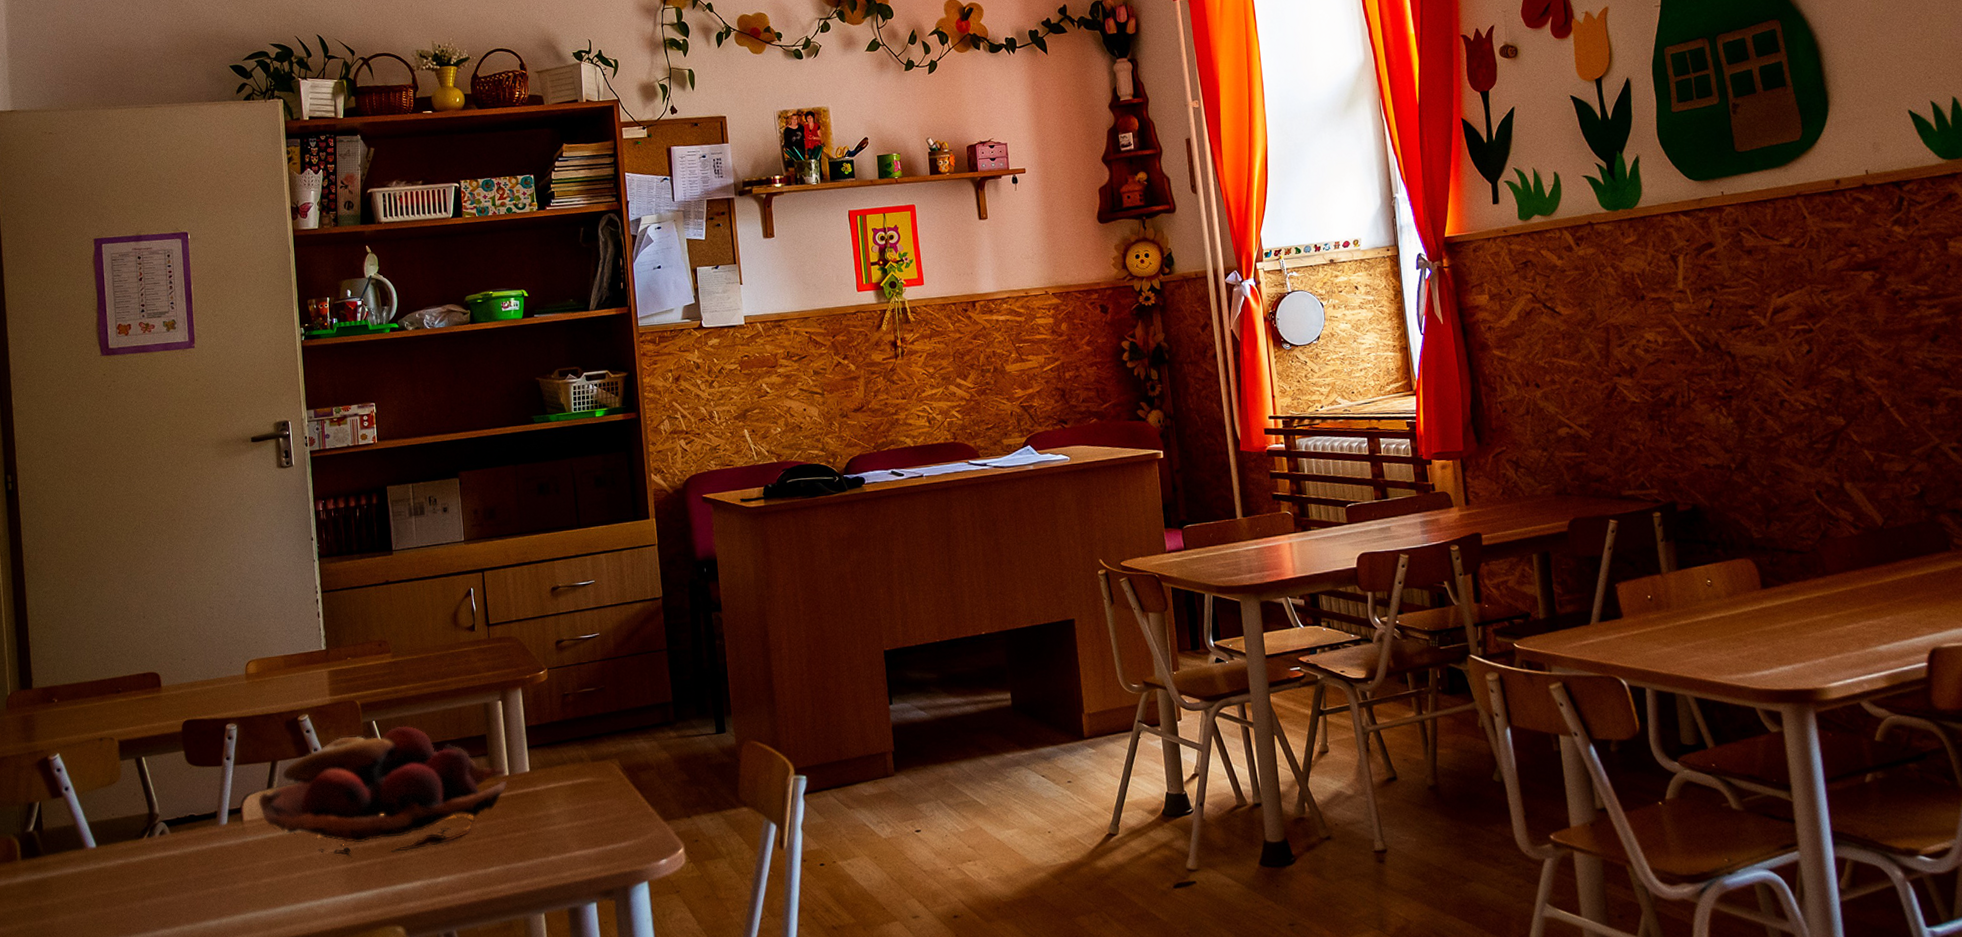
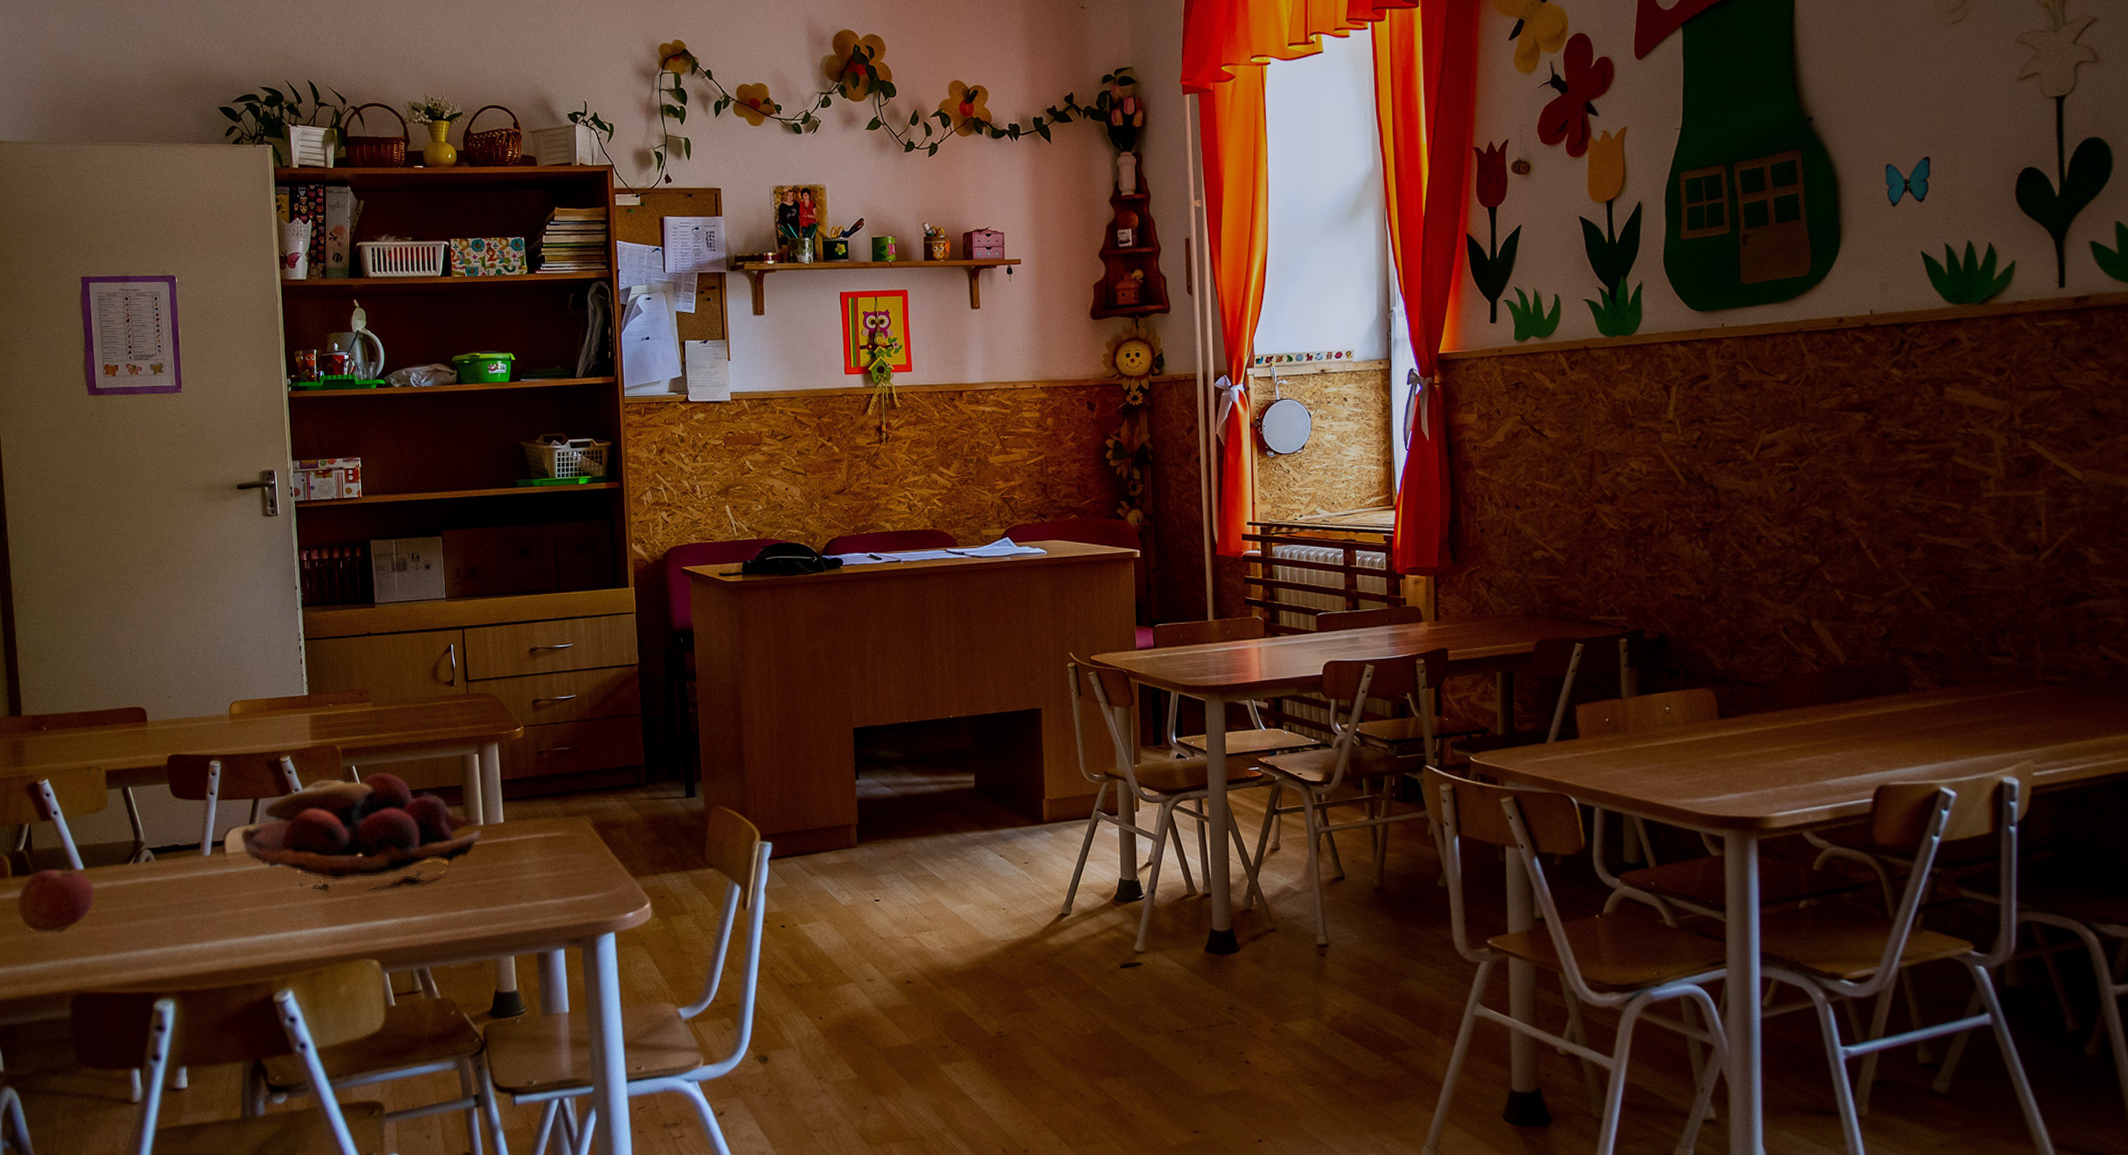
apple: none [26,844,108,917] -> present [17,865,95,932]
decorative butterfly: none [1863,18,1909,69] -> present [1885,155,1931,207]

